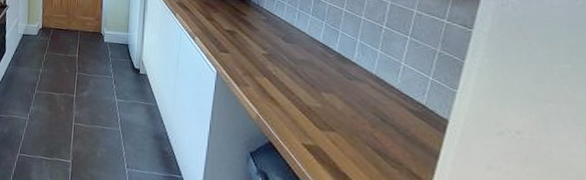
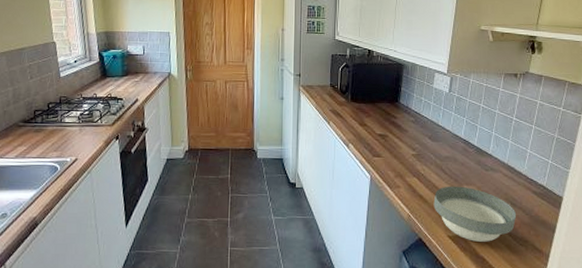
bowl: none [286,90,388,158] -> present [433,186,517,242]

